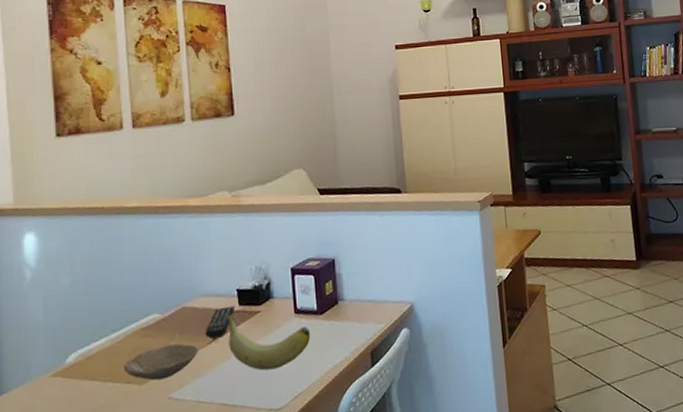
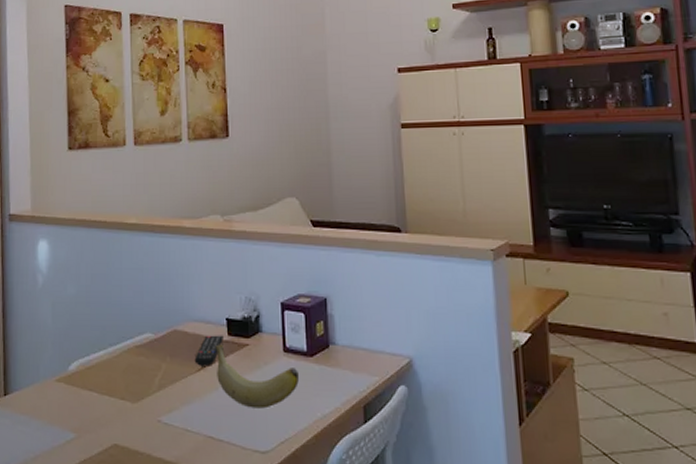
bowl: present [123,343,199,381] -> none [118,367,188,401]

